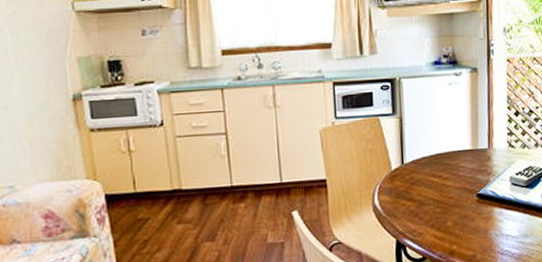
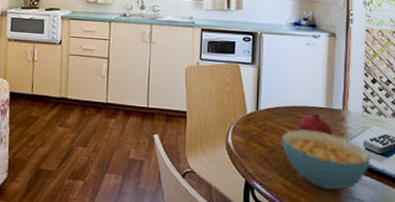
cereal bowl: none [429,175,517,233] -> present [281,129,371,190]
fruit: none [444,157,479,179] -> present [297,113,332,136]

